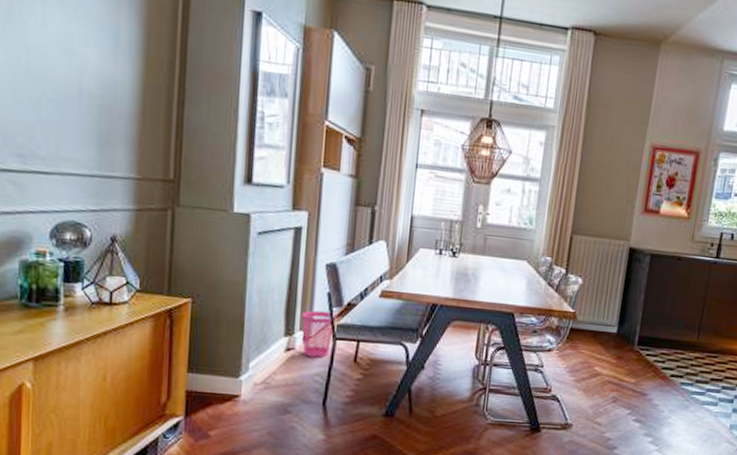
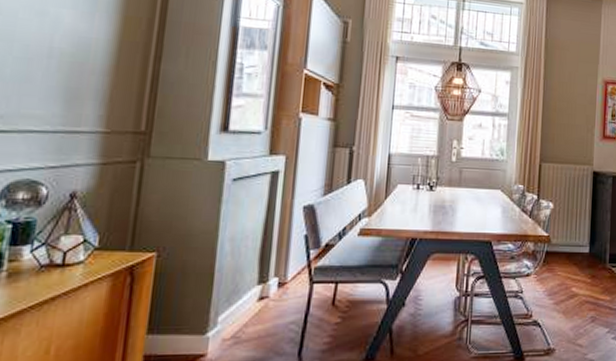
waste basket: present [302,310,337,358] -> none [277,254,315,304]

